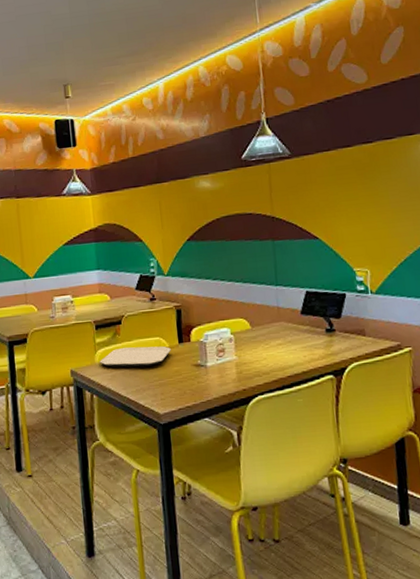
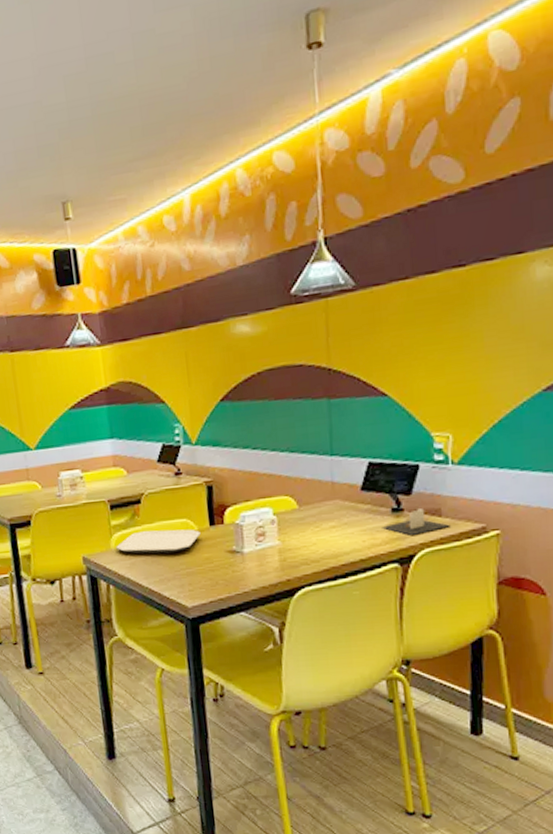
napkin holder: none [319,325,373,351] -> present [382,503,451,535]

